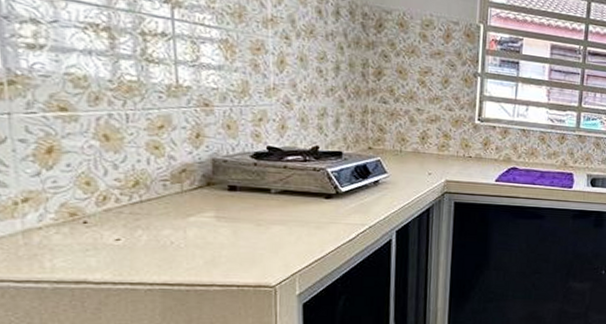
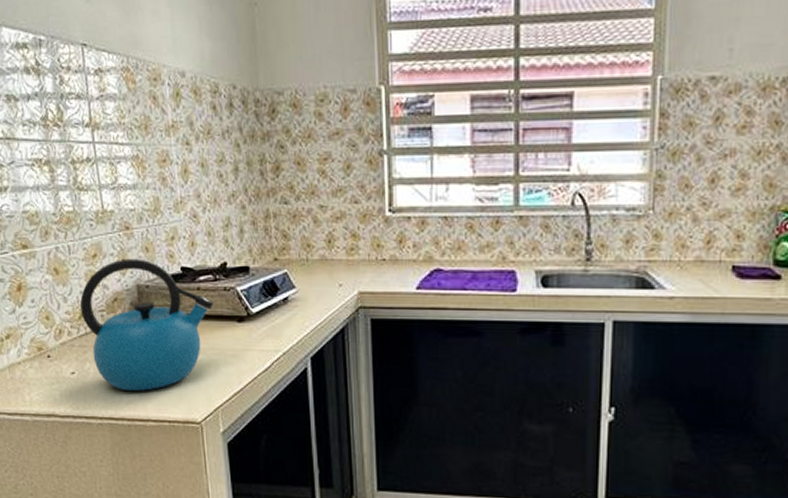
kettle: none [136,133,301,259] -> present [80,258,214,392]

